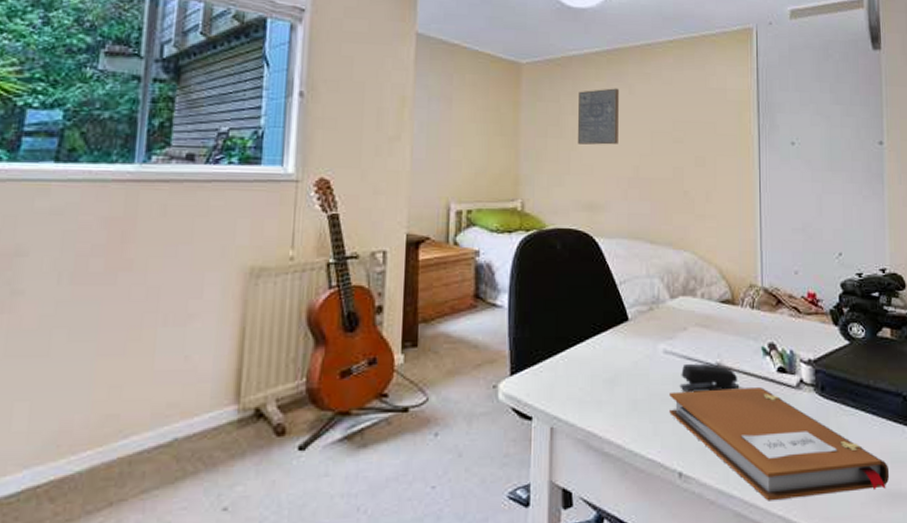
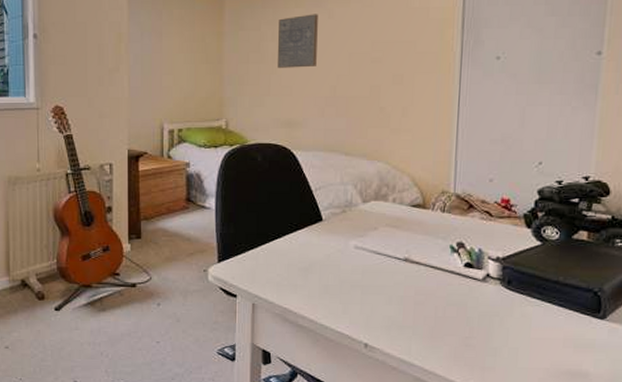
notebook: present [669,388,890,501] -> none [358,279,571,371]
stapler: present [679,364,740,393] -> none [368,258,426,281]

